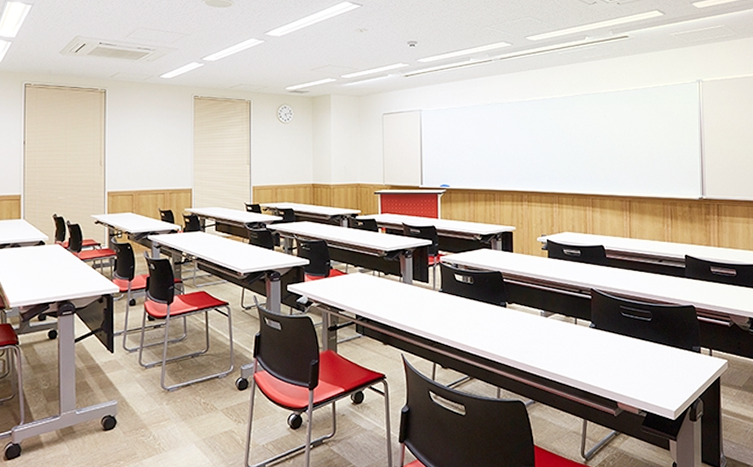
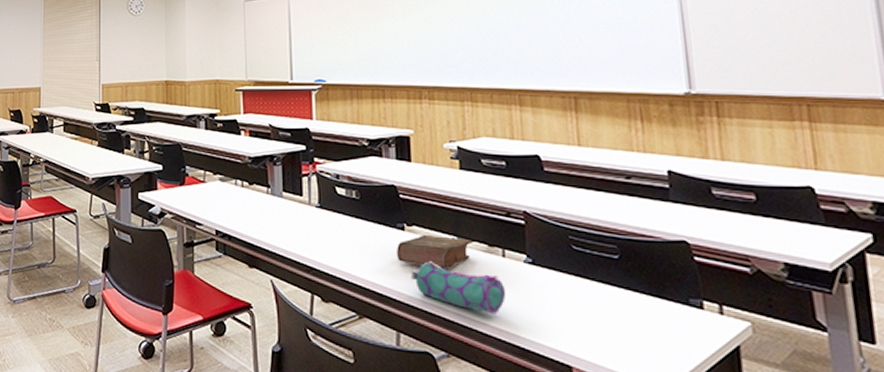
book: none [499,310,553,336] -> present [396,234,470,269]
pencil case: none [509,330,577,368] -> present [410,260,507,314]

